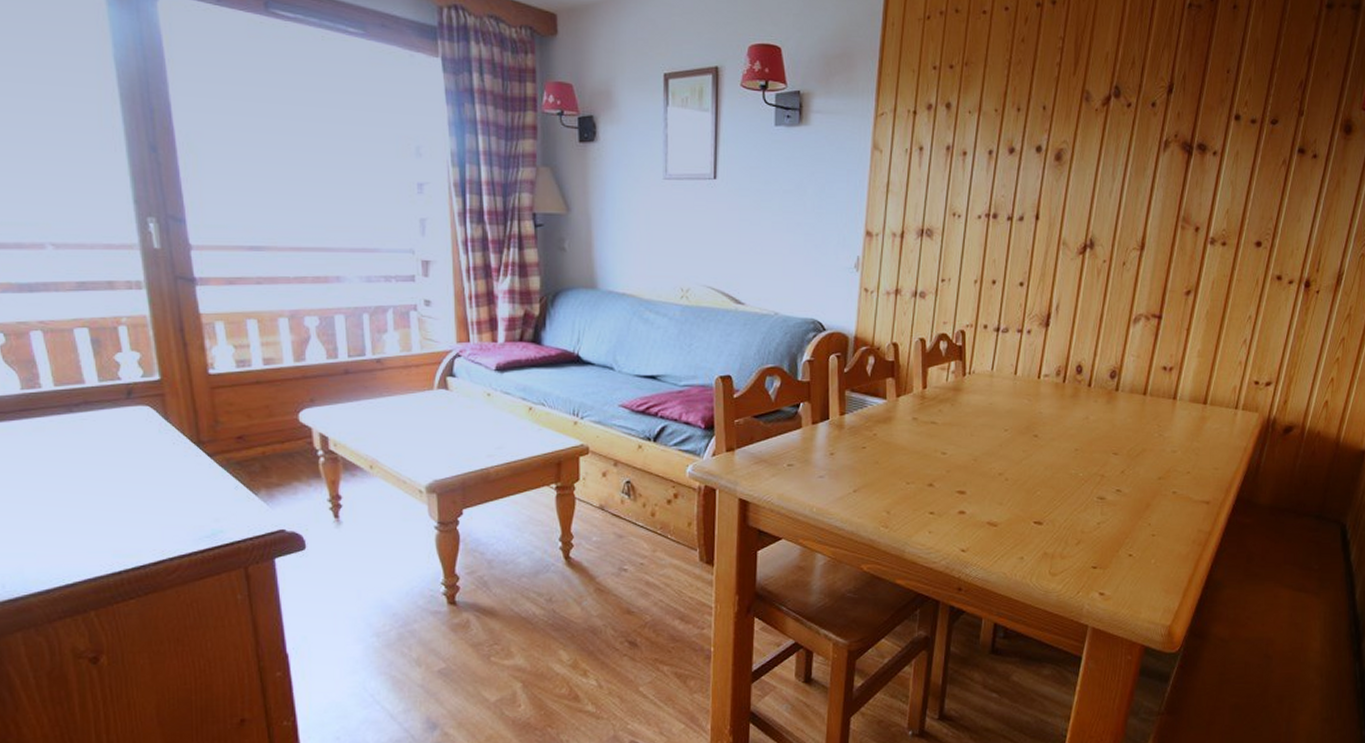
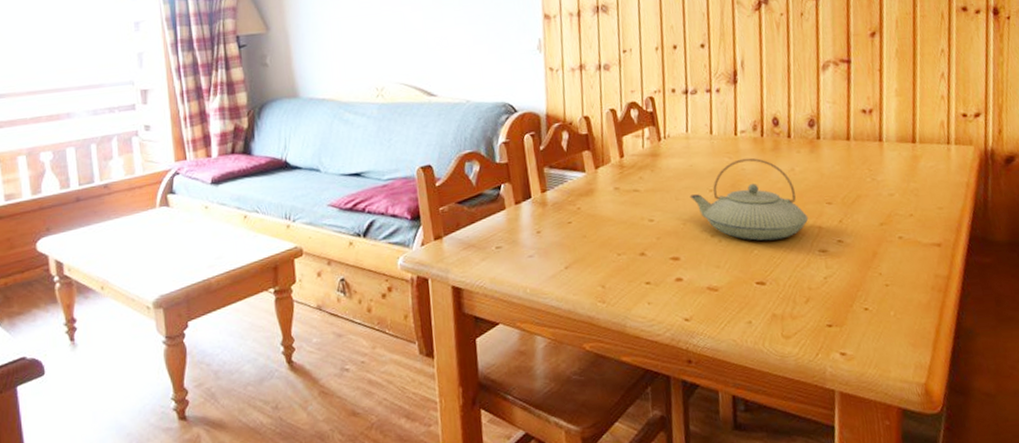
teapot: none [984,402,1093,484] -> present [689,157,809,241]

